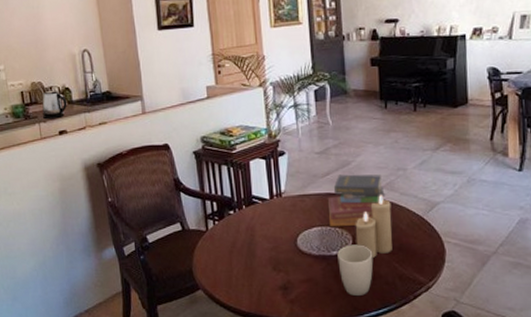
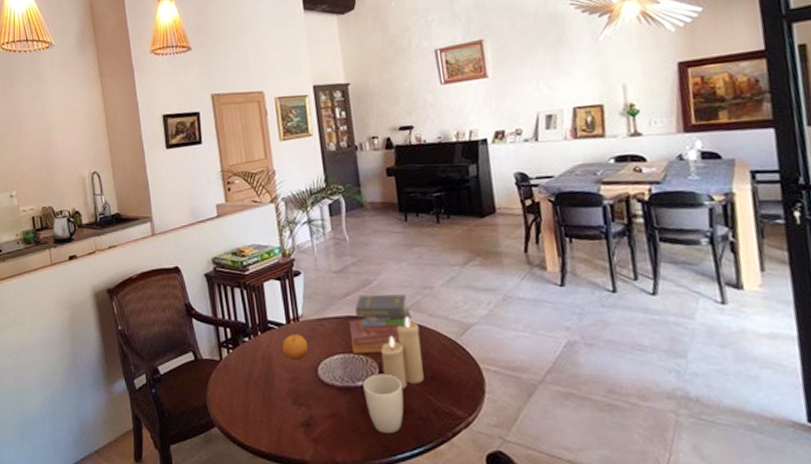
fruit: none [265,208,289,231] -> present [282,334,309,360]

